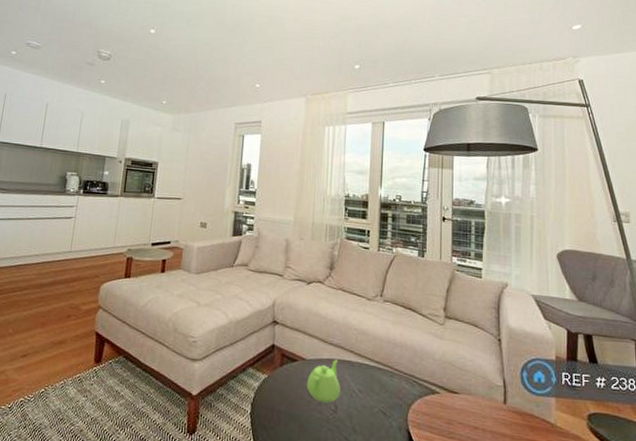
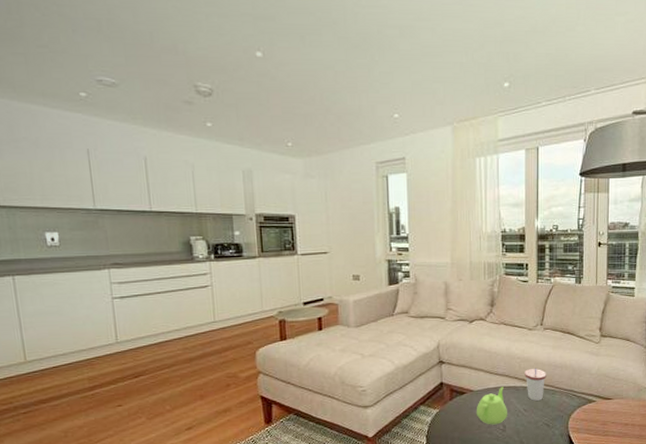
cup: none [361,343,385,382] -> present [525,368,546,401]

